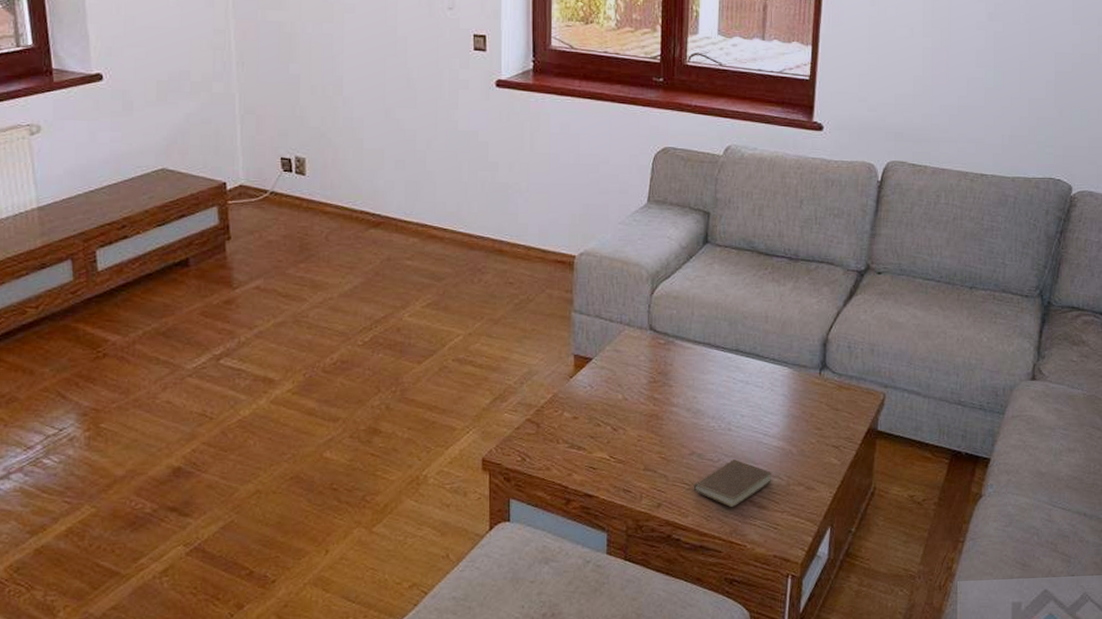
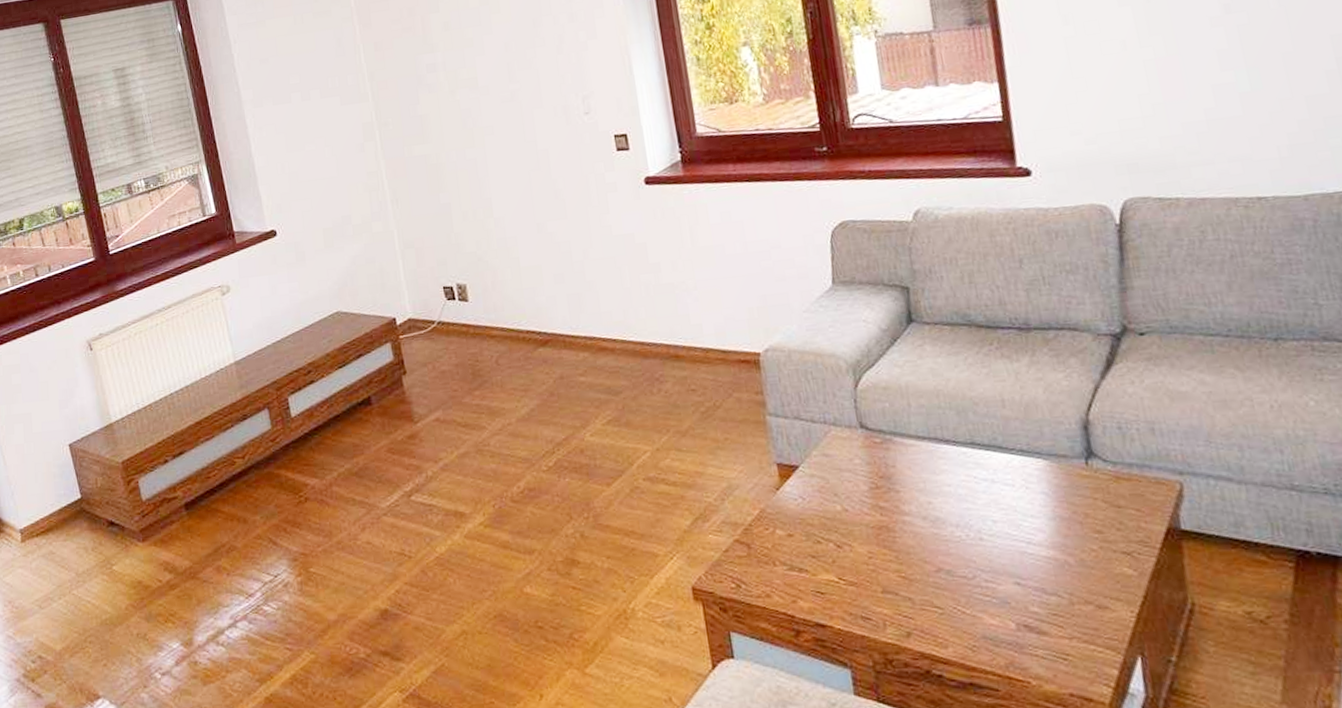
book: present [682,460,772,508] -> none [932,575,1049,635]

